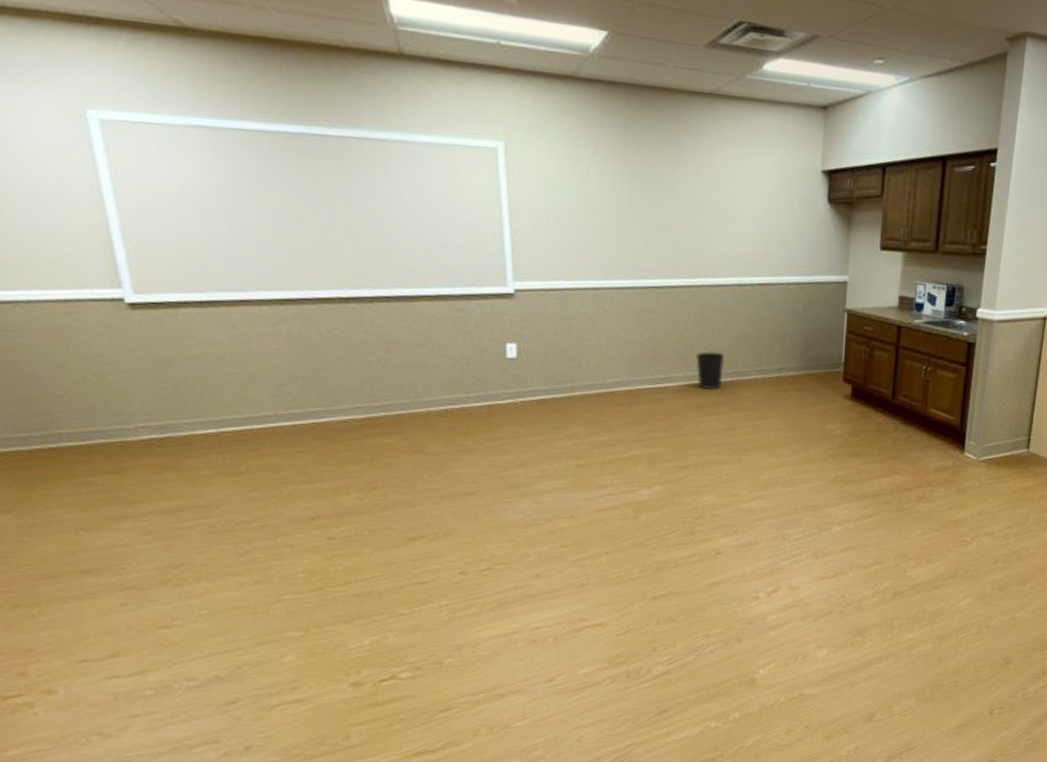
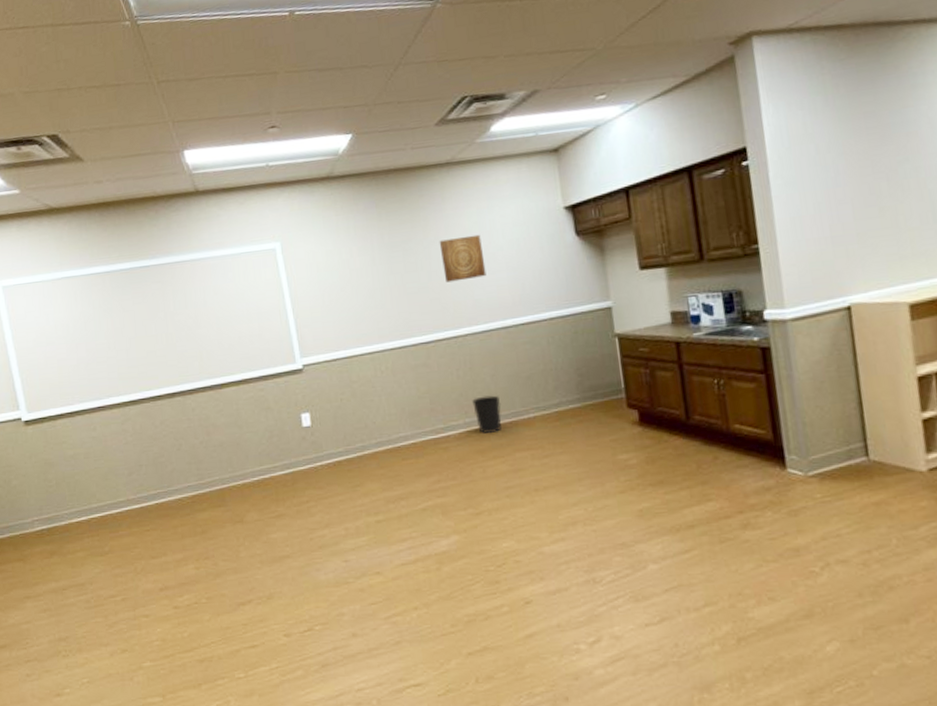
wall art: none [688,179,733,228] -> present [439,234,487,283]

